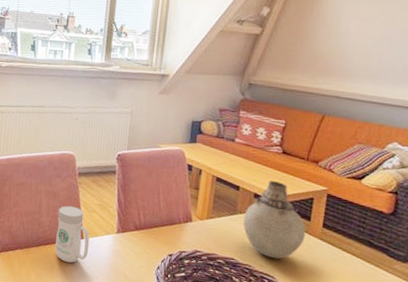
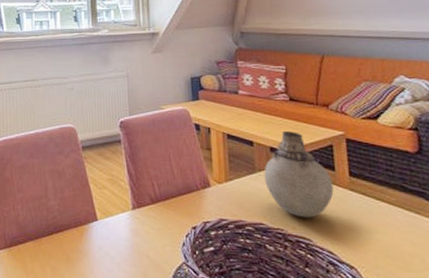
mug: present [55,205,90,263] -> none [66,184,105,250]

